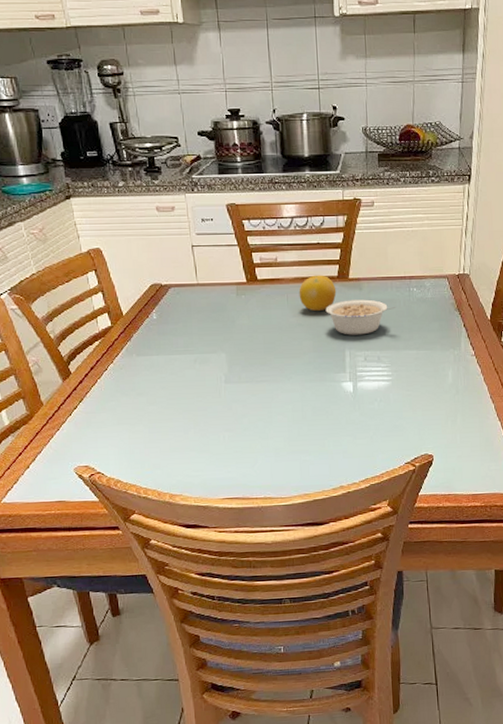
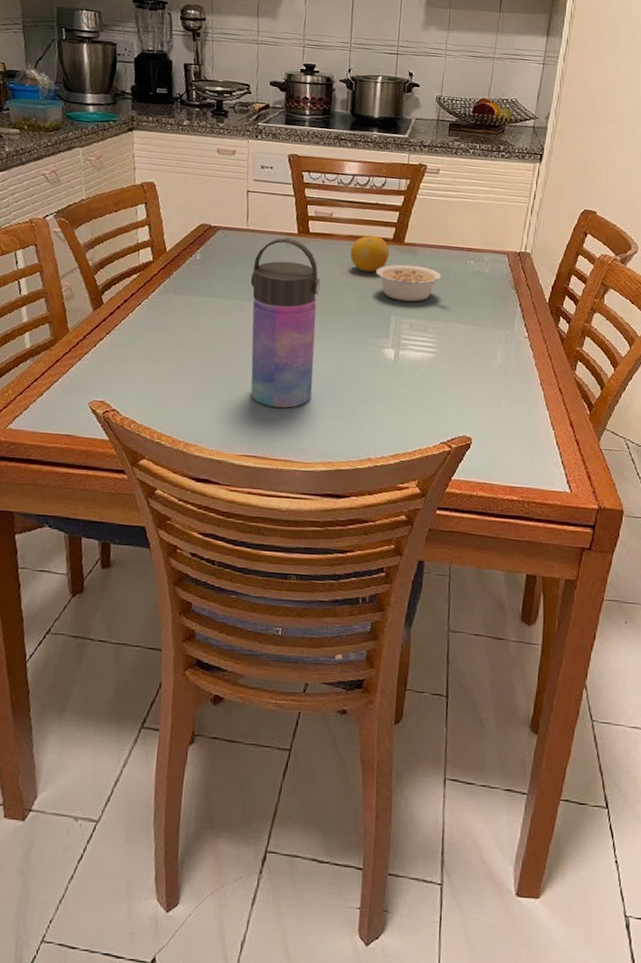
water bottle: none [208,288,281,450] -> present [250,238,321,408]

